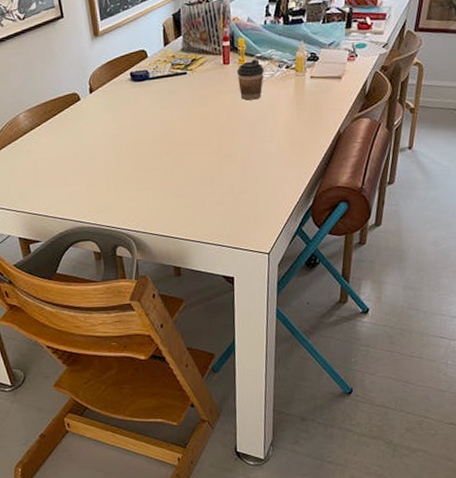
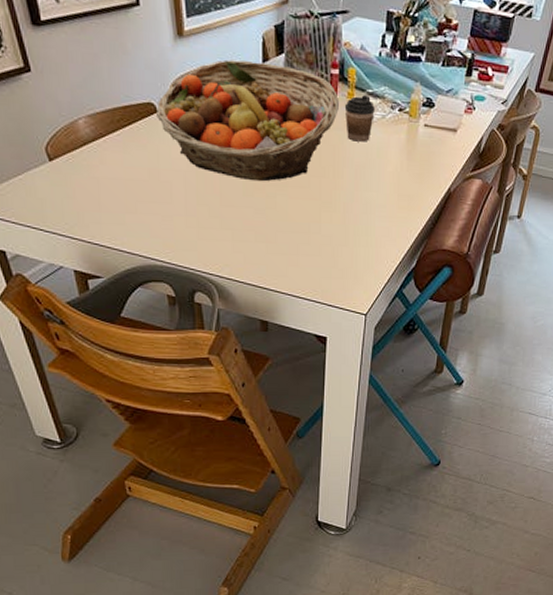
fruit basket: none [80,45,232,146] -> present [156,59,339,182]

